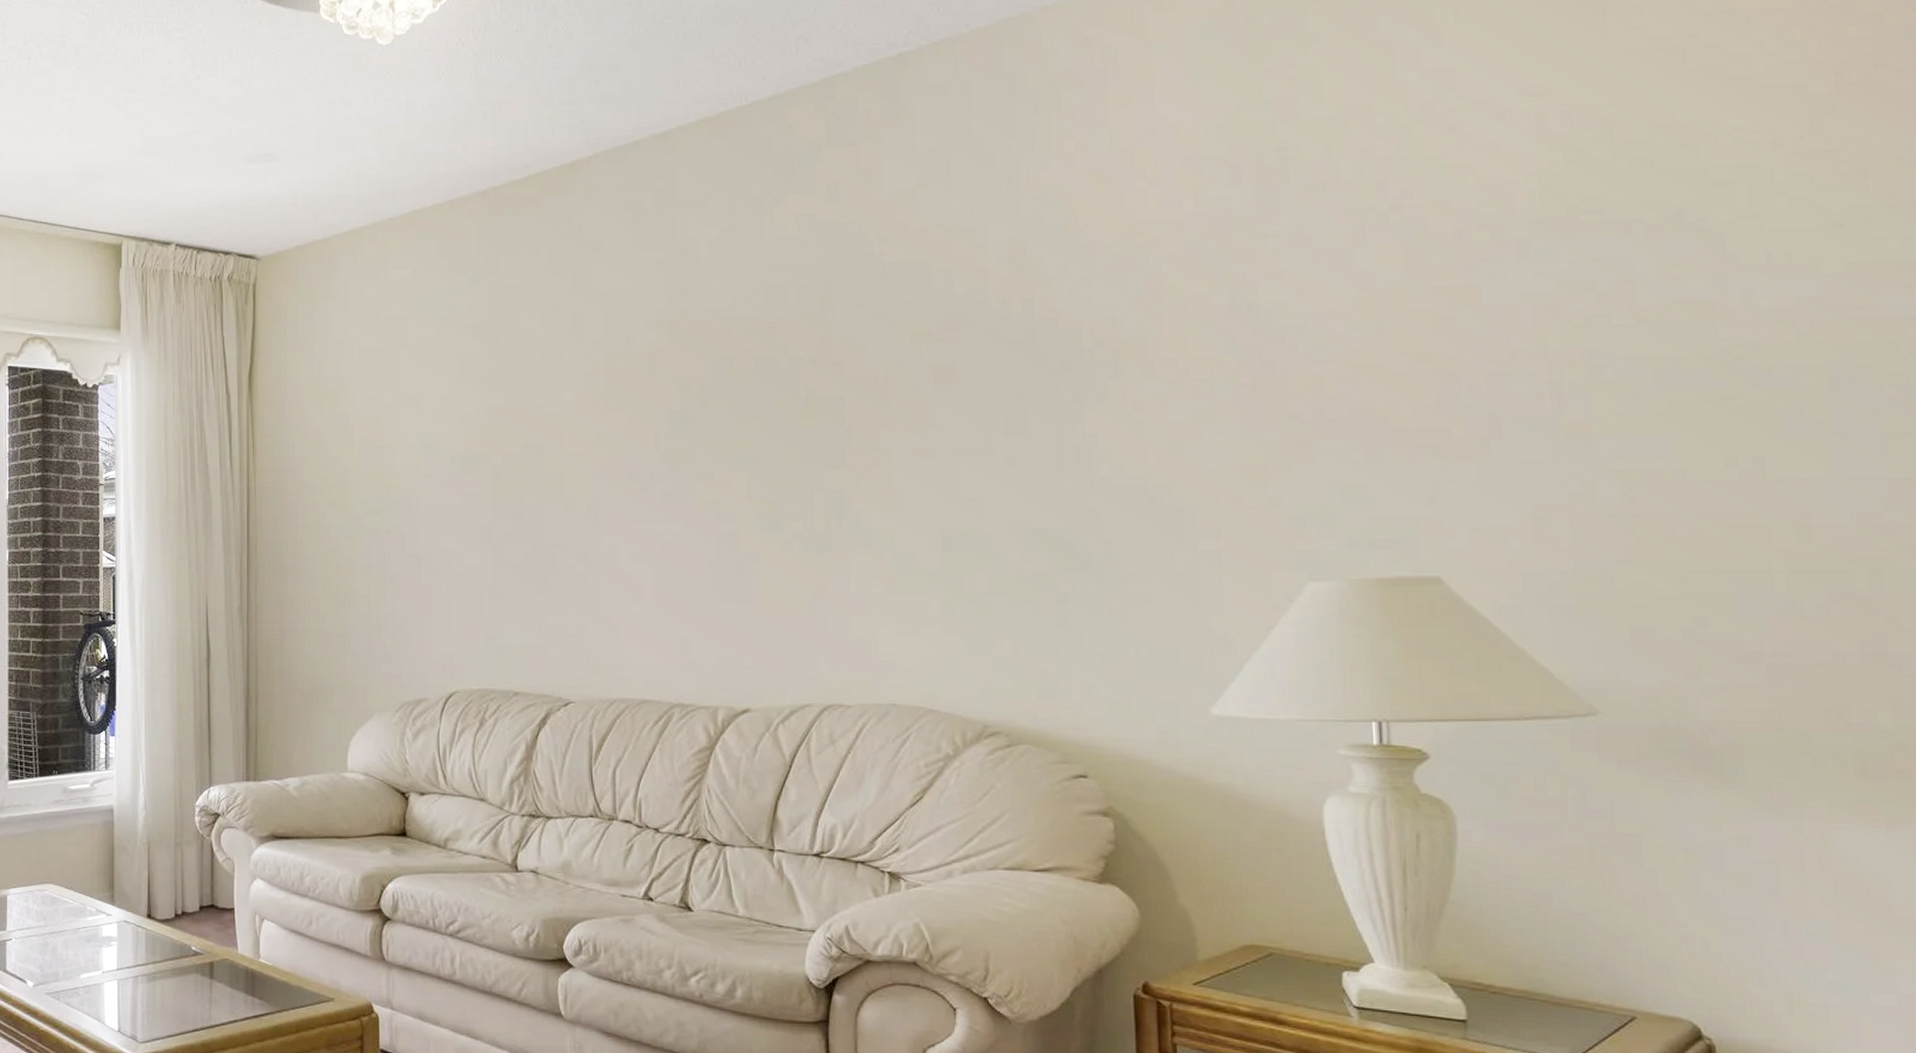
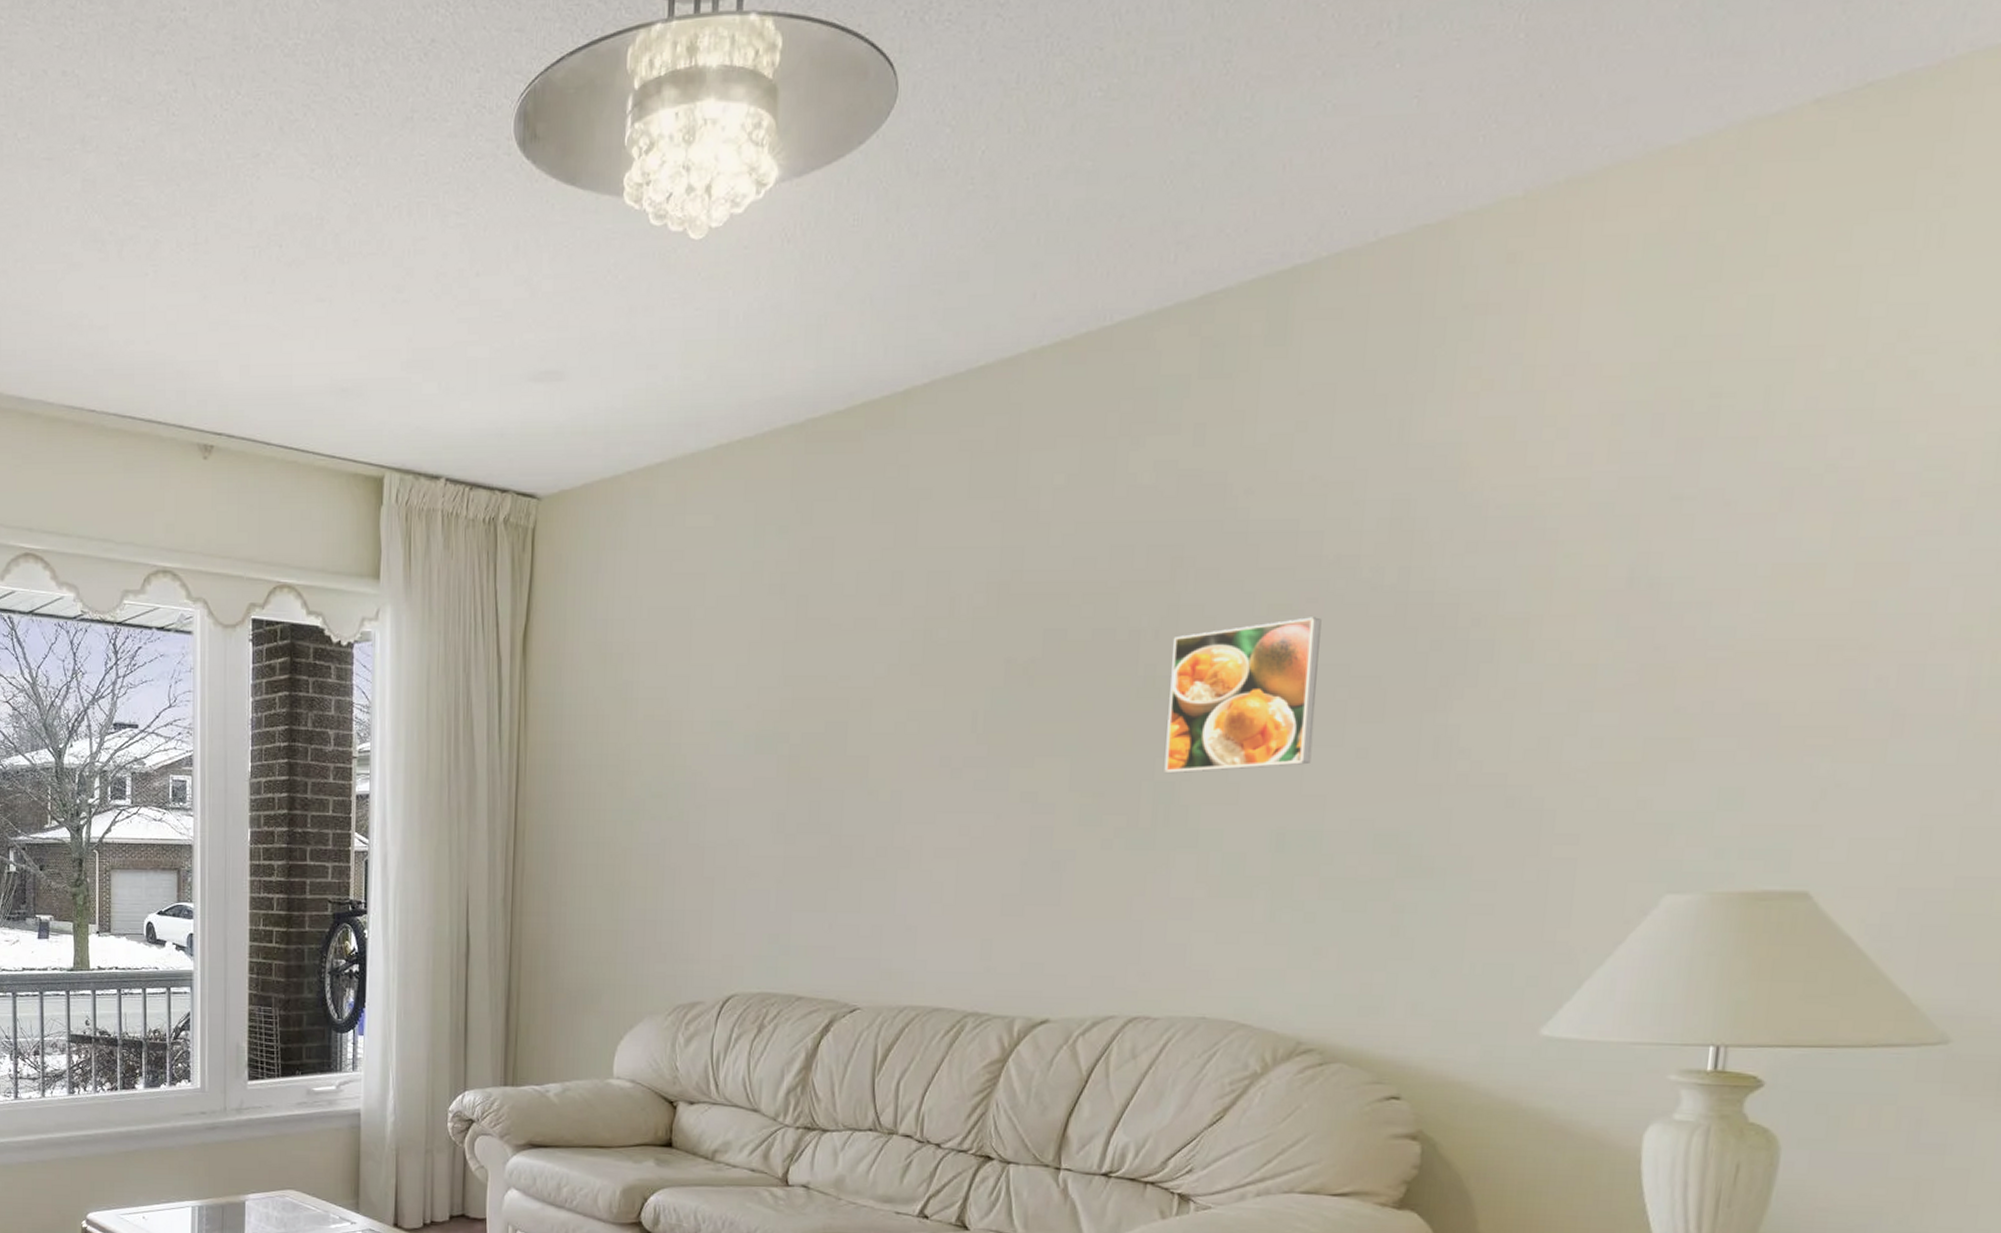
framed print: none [830,344,965,483] -> present [1164,617,1322,774]

